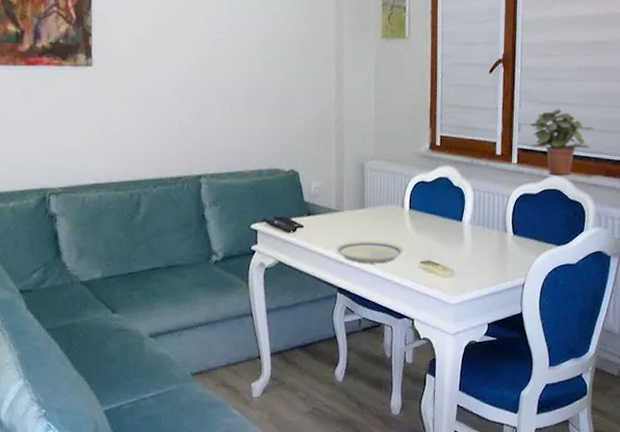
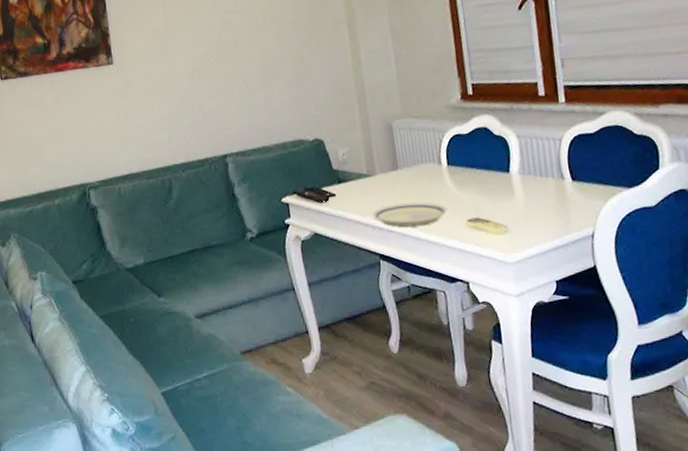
potted plant: present [529,109,594,175] -> none [574,37,655,110]

